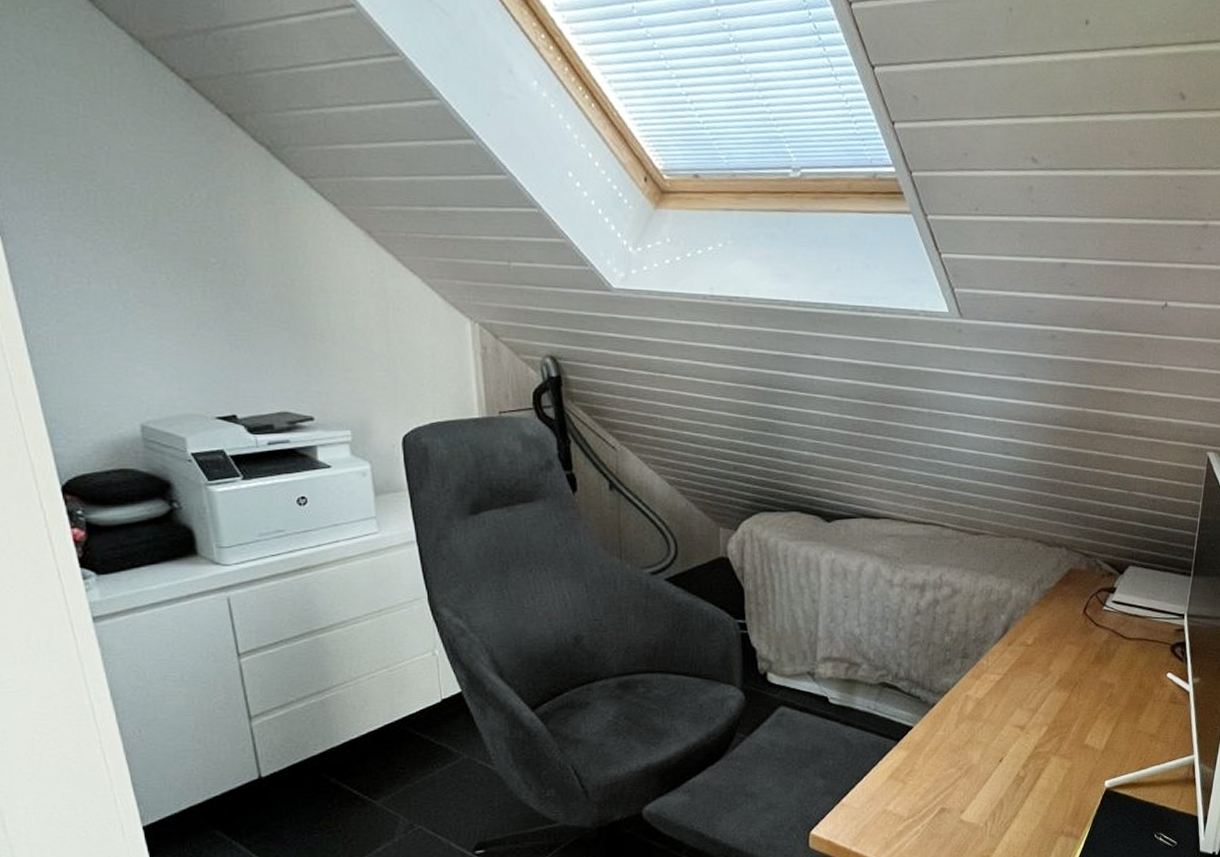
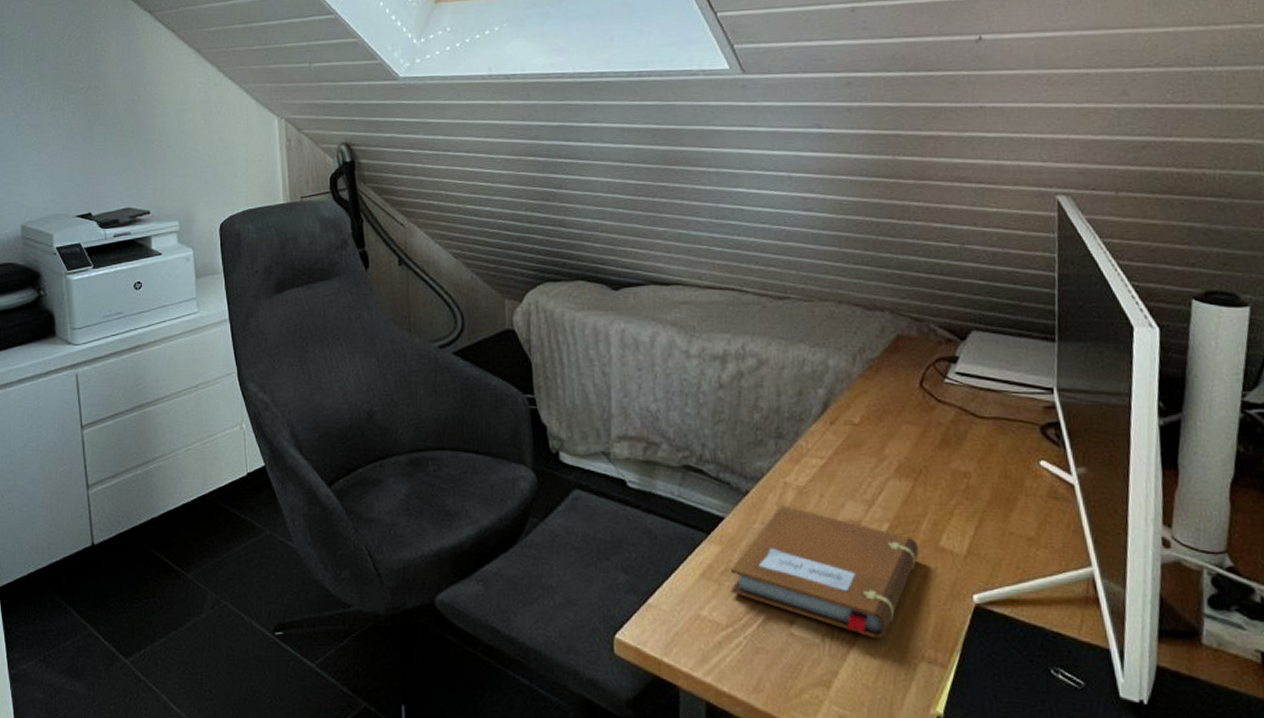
notebook: none [913,715,1069,820] -> present [730,505,920,638]

